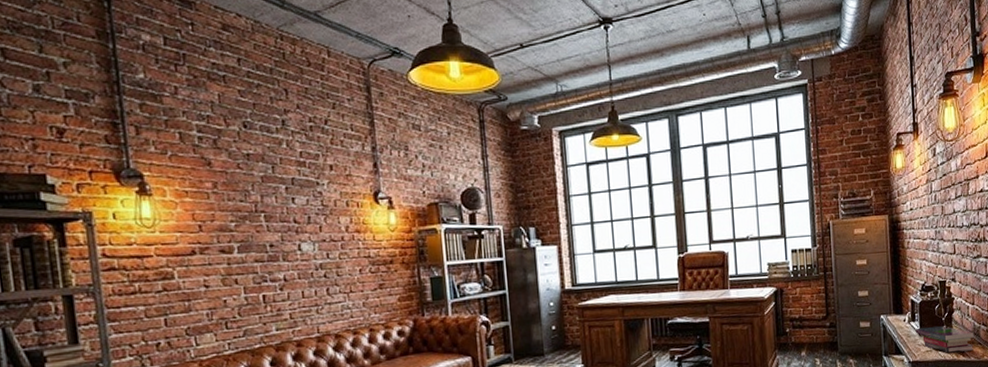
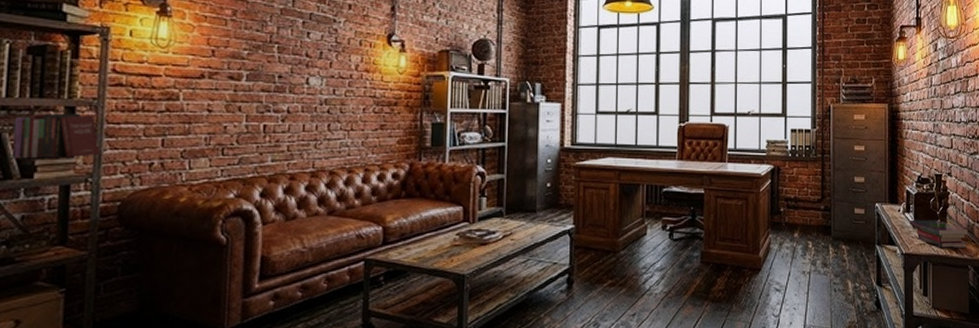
books: none [14,301,107,352] -> present [12,113,101,159]

